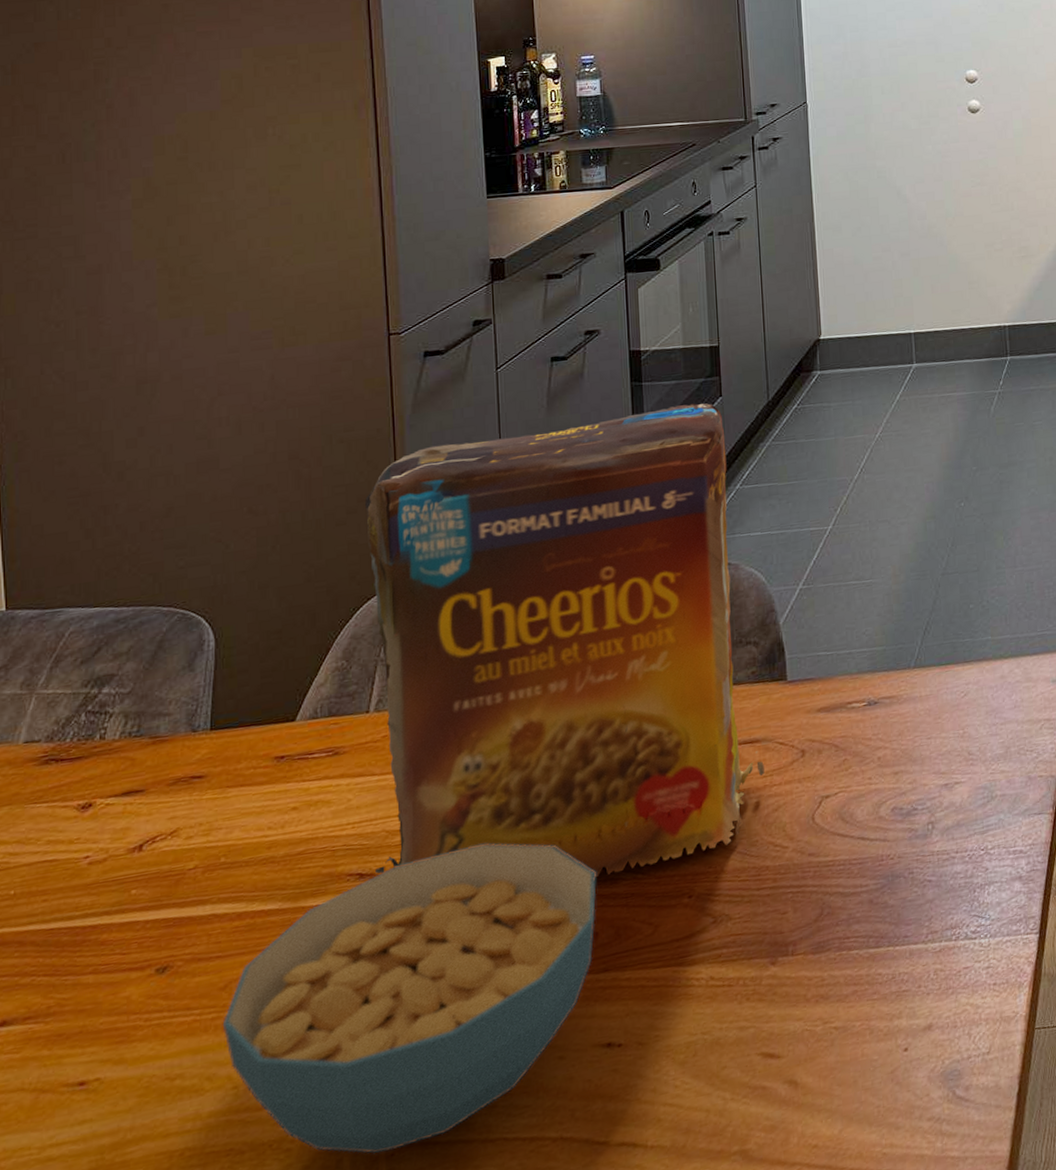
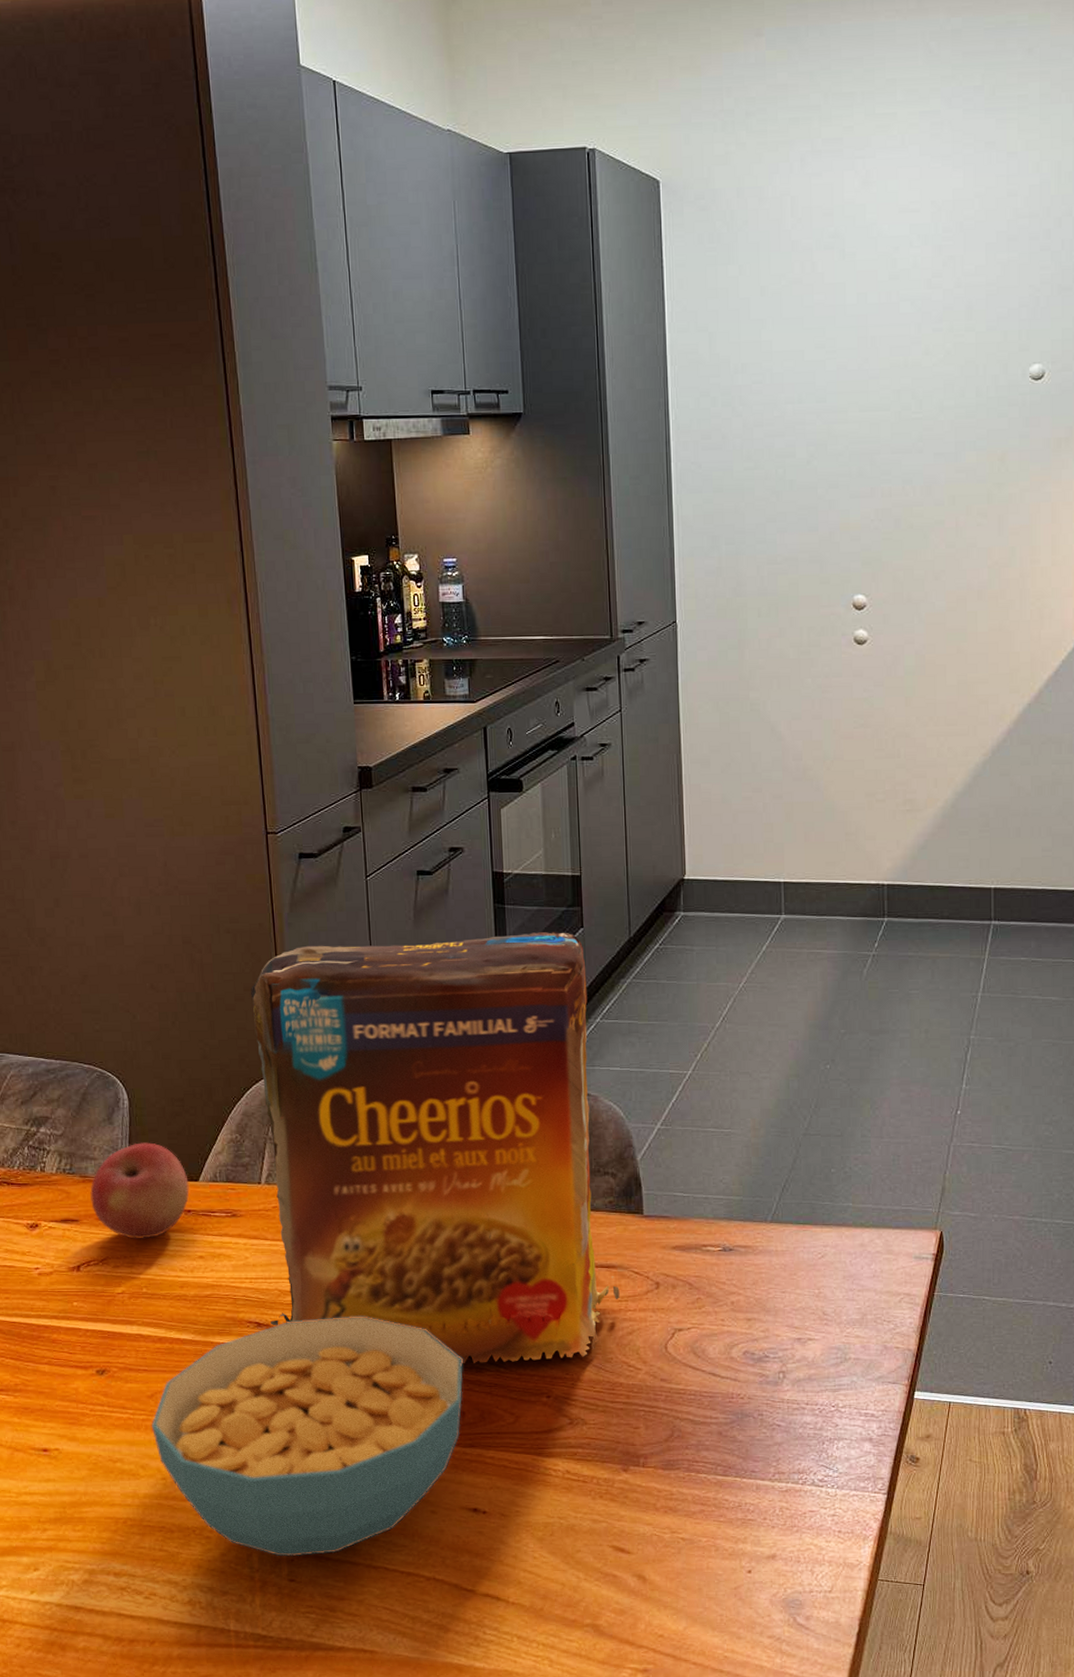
apple: none [161,685,284,802] -> present [90,1142,189,1240]

